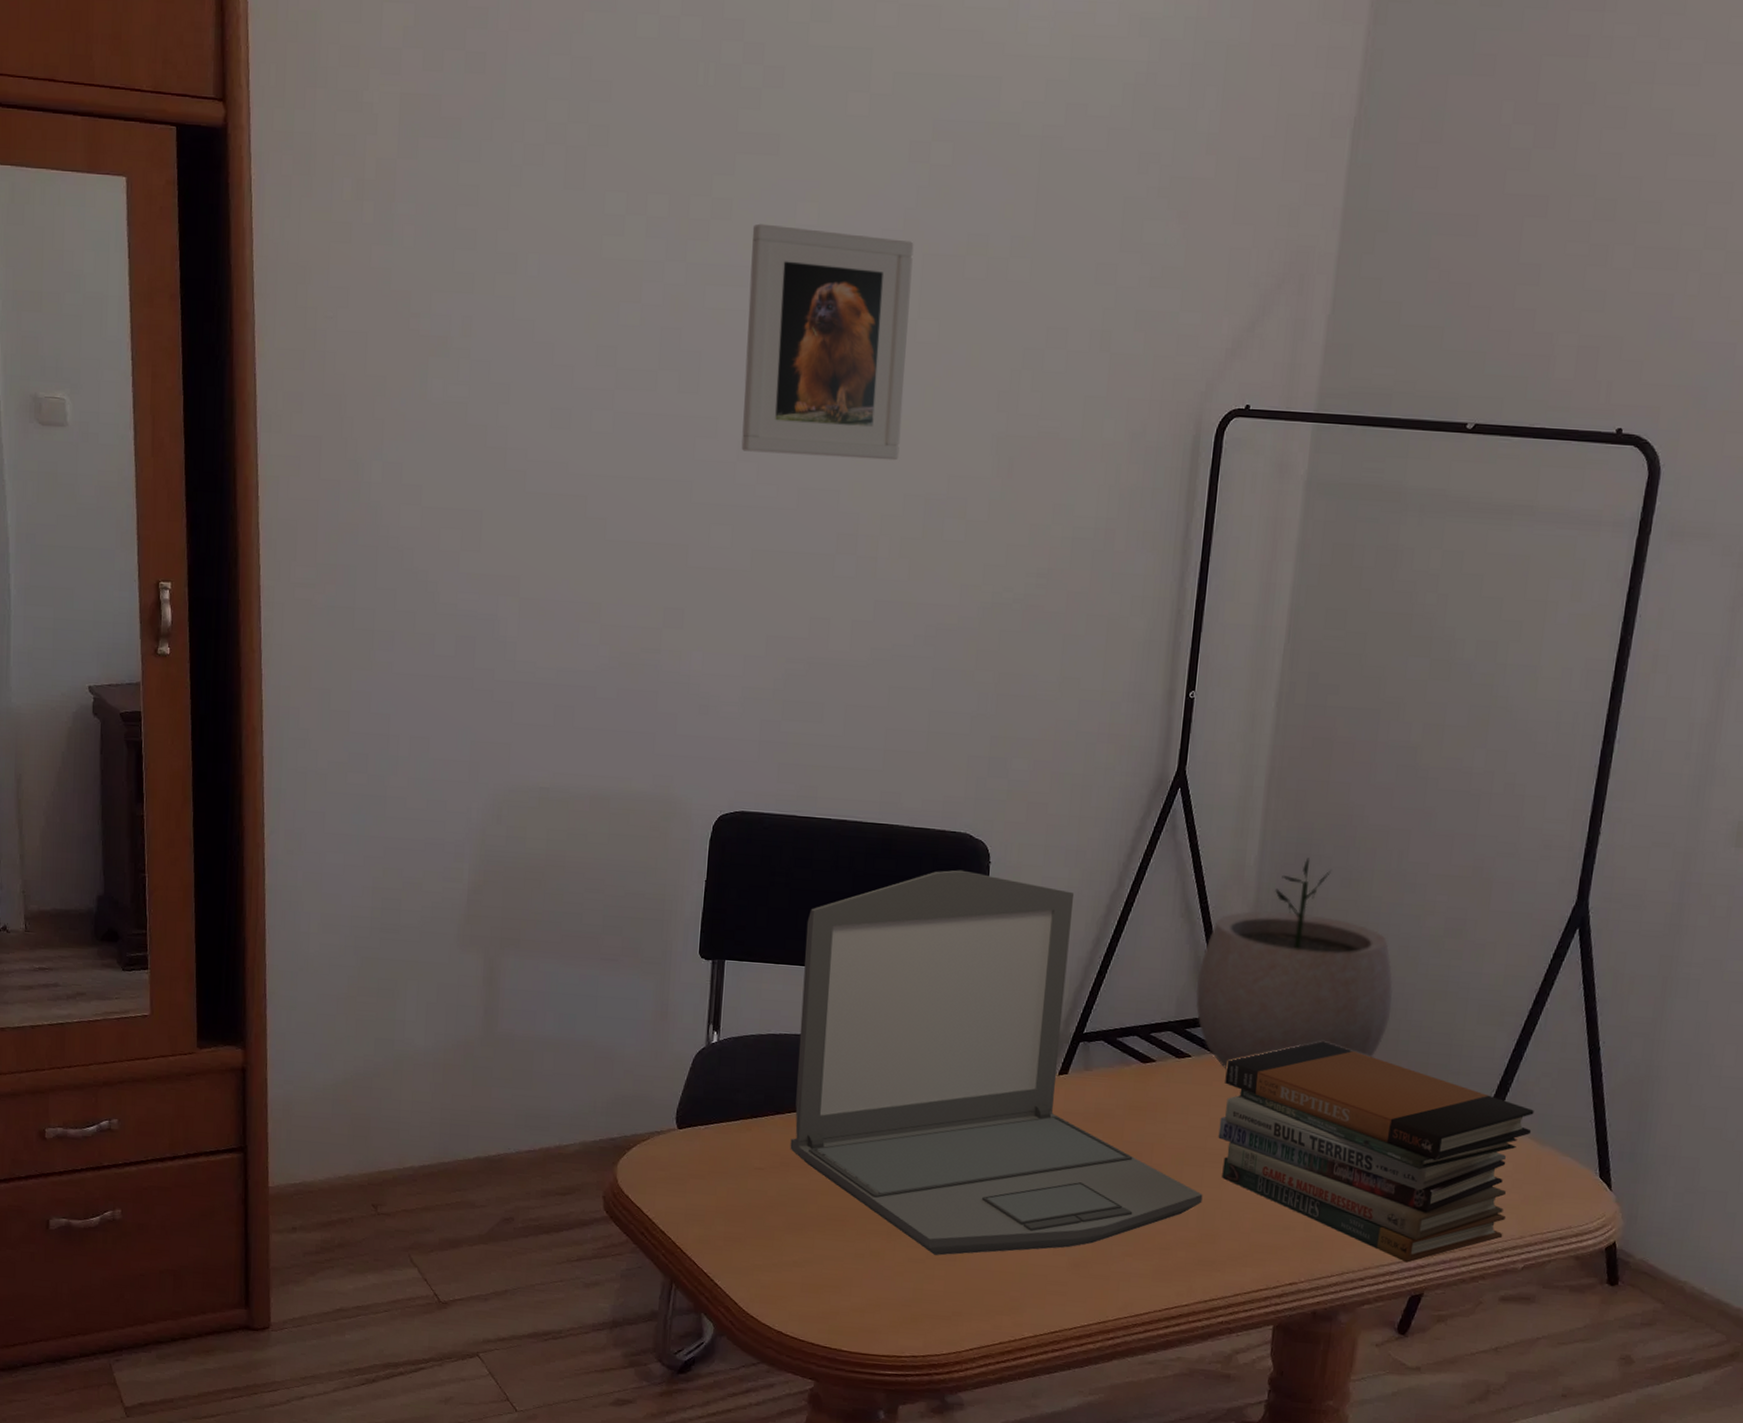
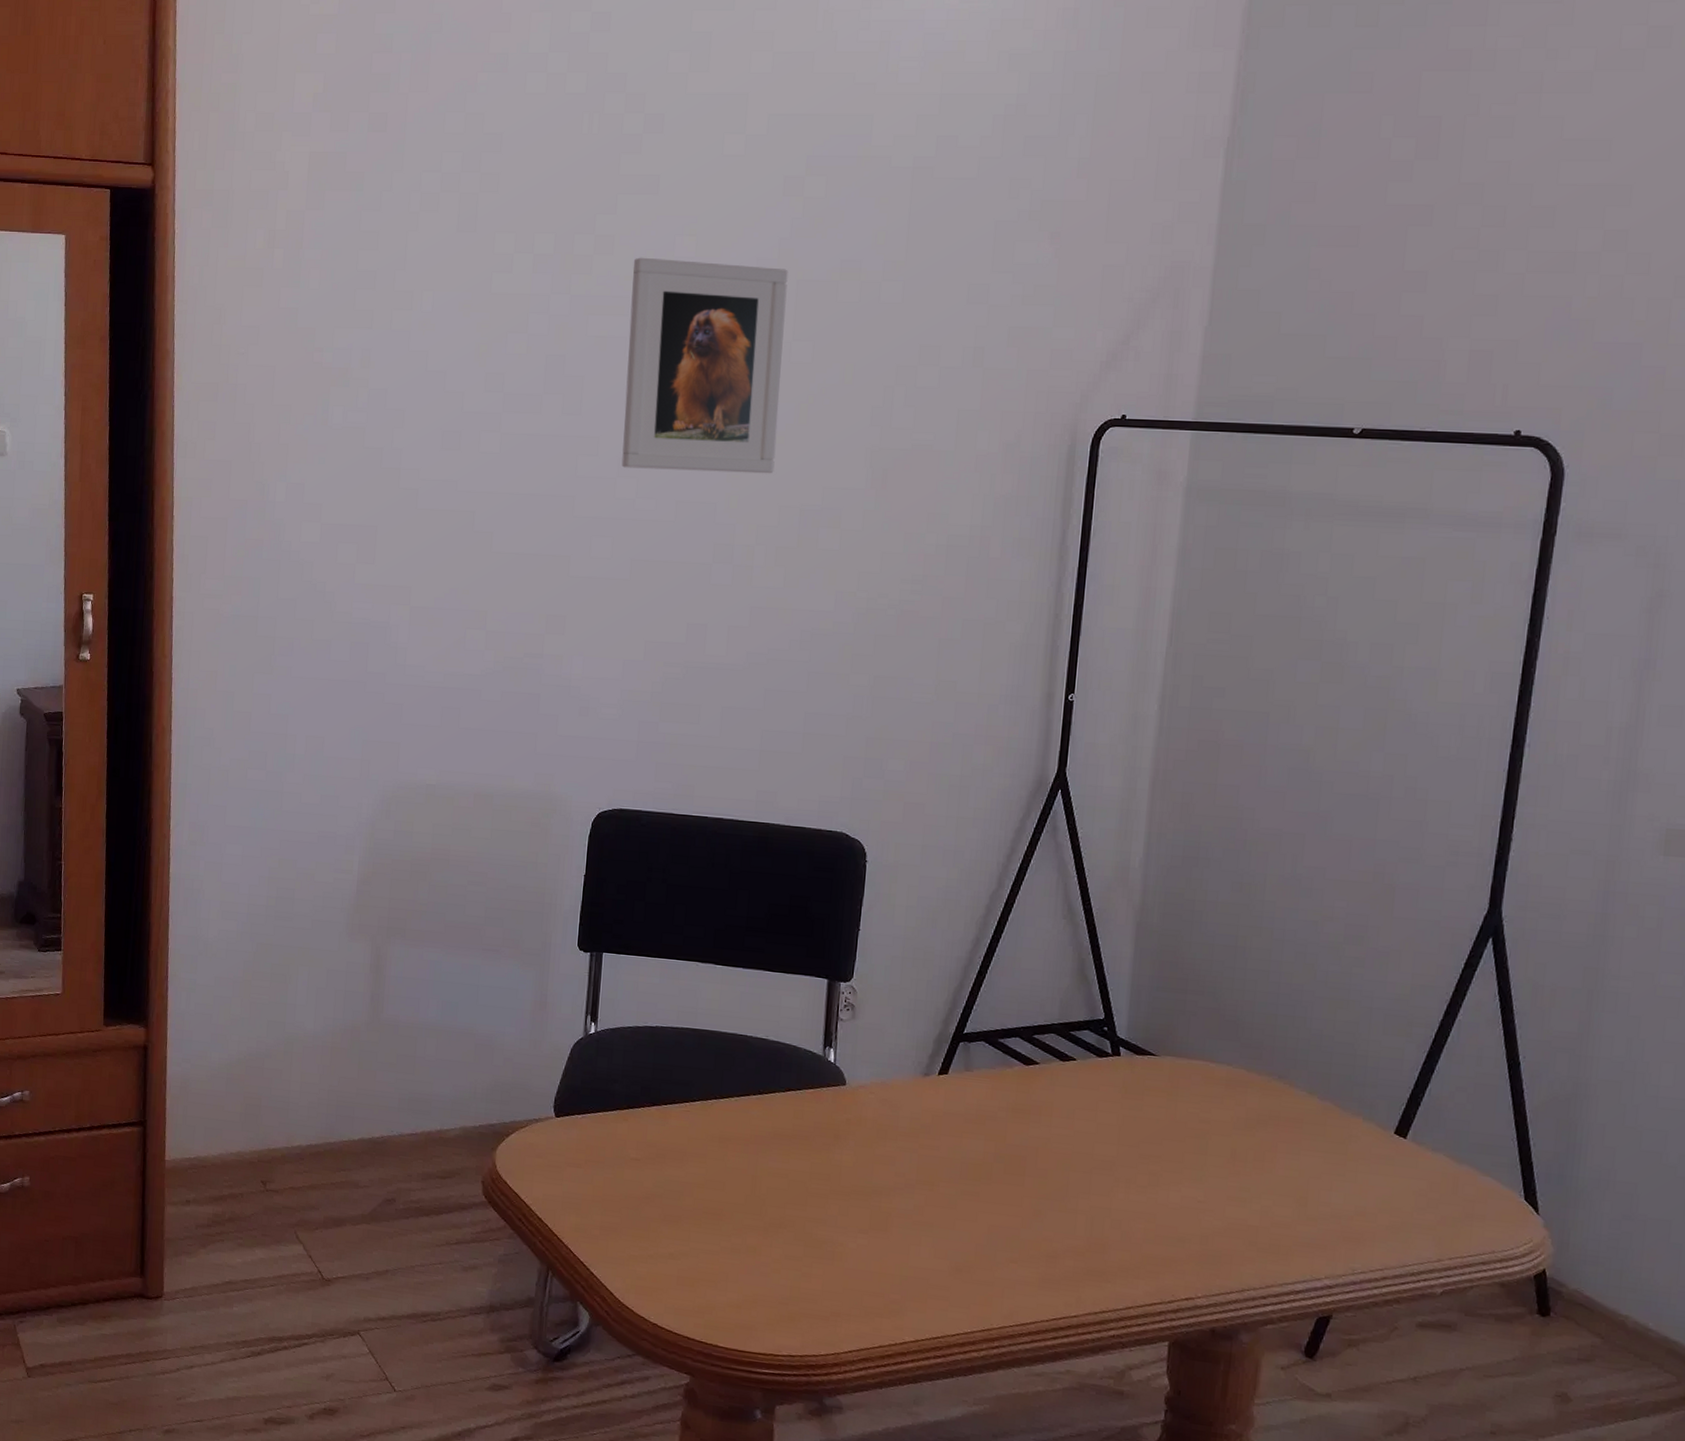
laptop: present [790,870,1203,1256] -> none [666,868,1091,1254]
plant pot: present [1195,858,1393,1070] -> none [1079,861,1290,1074]
book stack: present [1218,1041,1534,1263] -> none [1106,1047,1449,1282]

